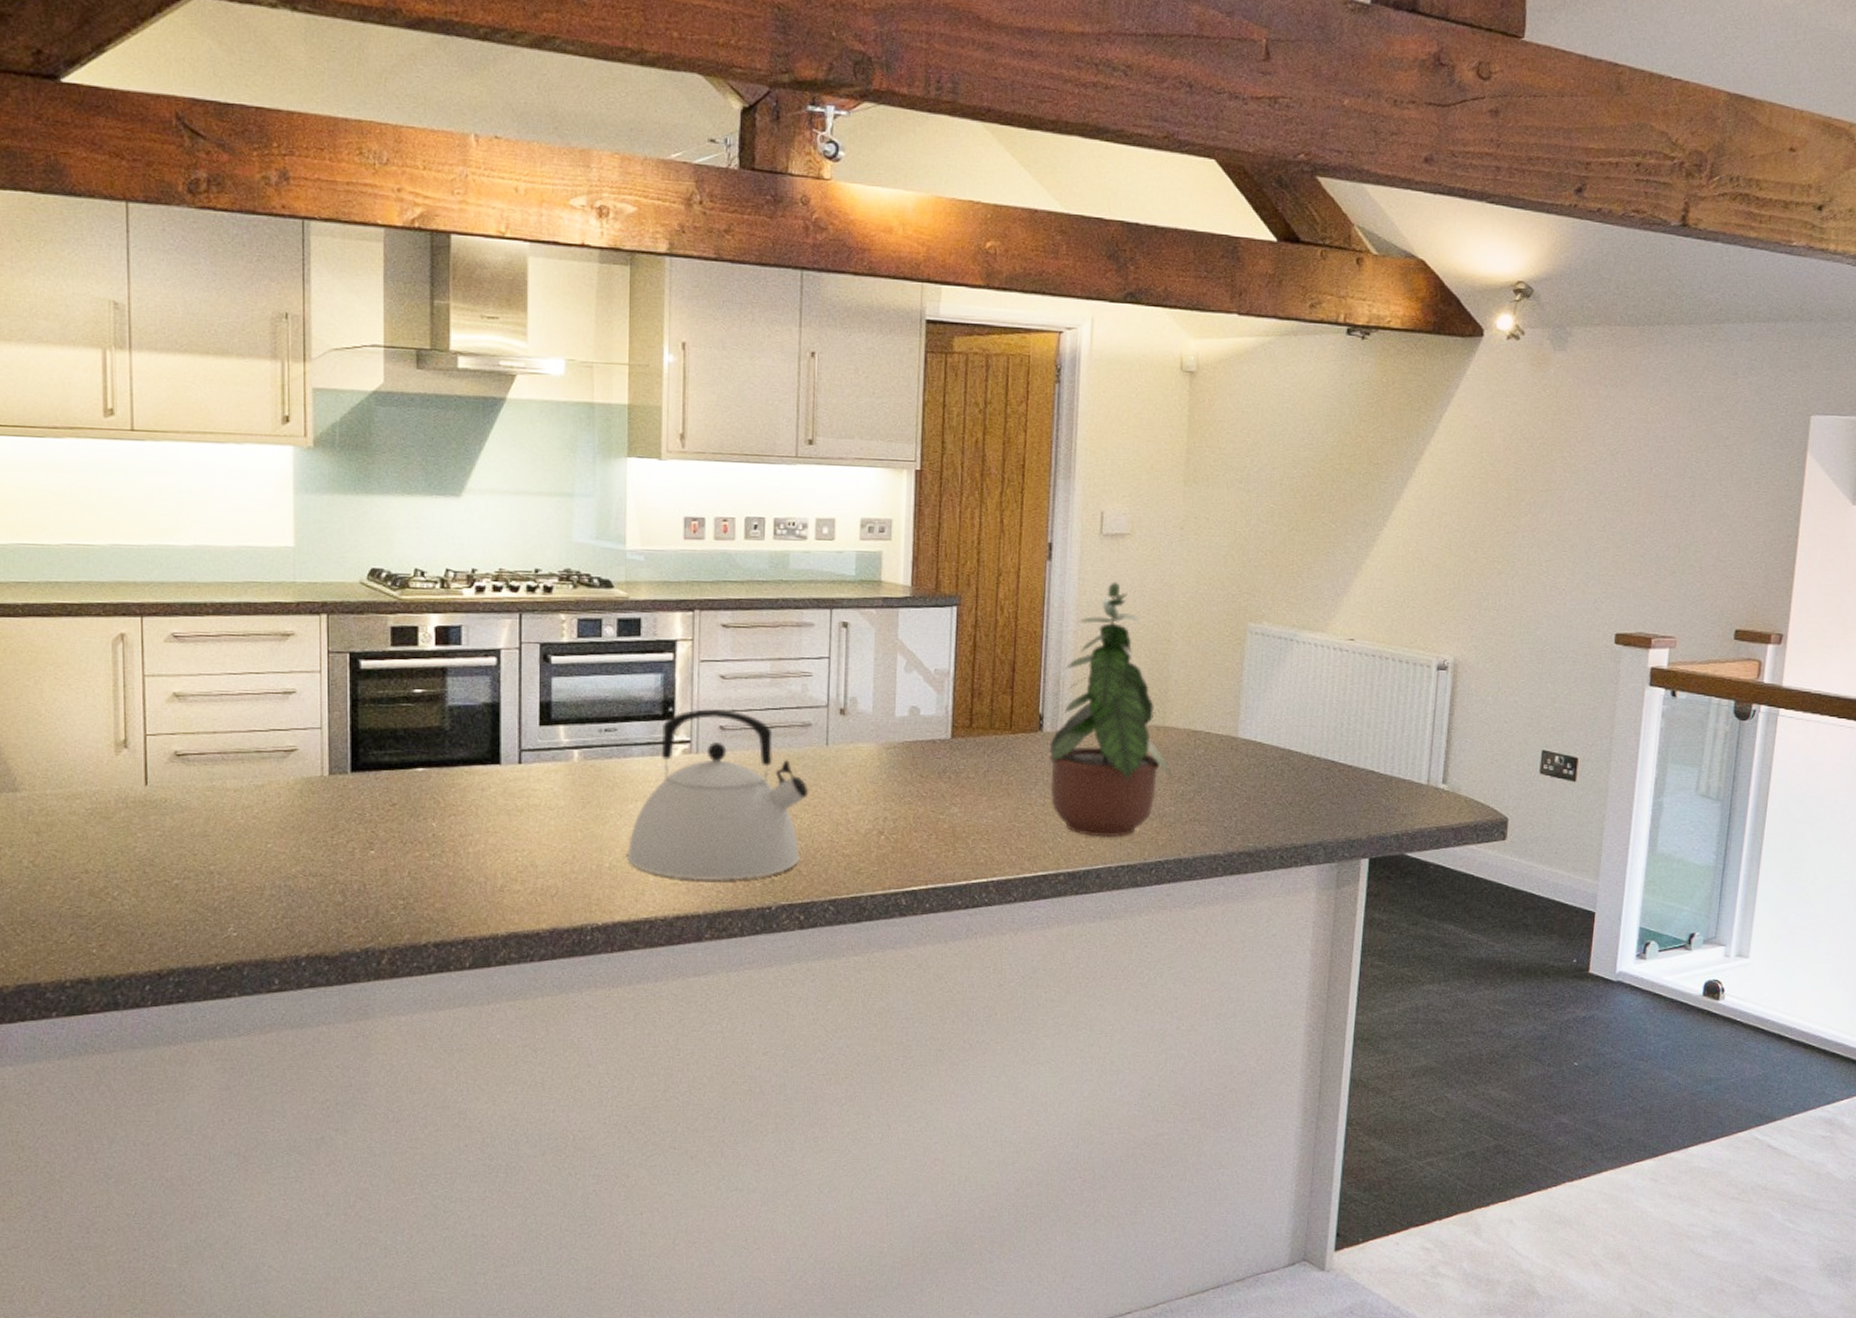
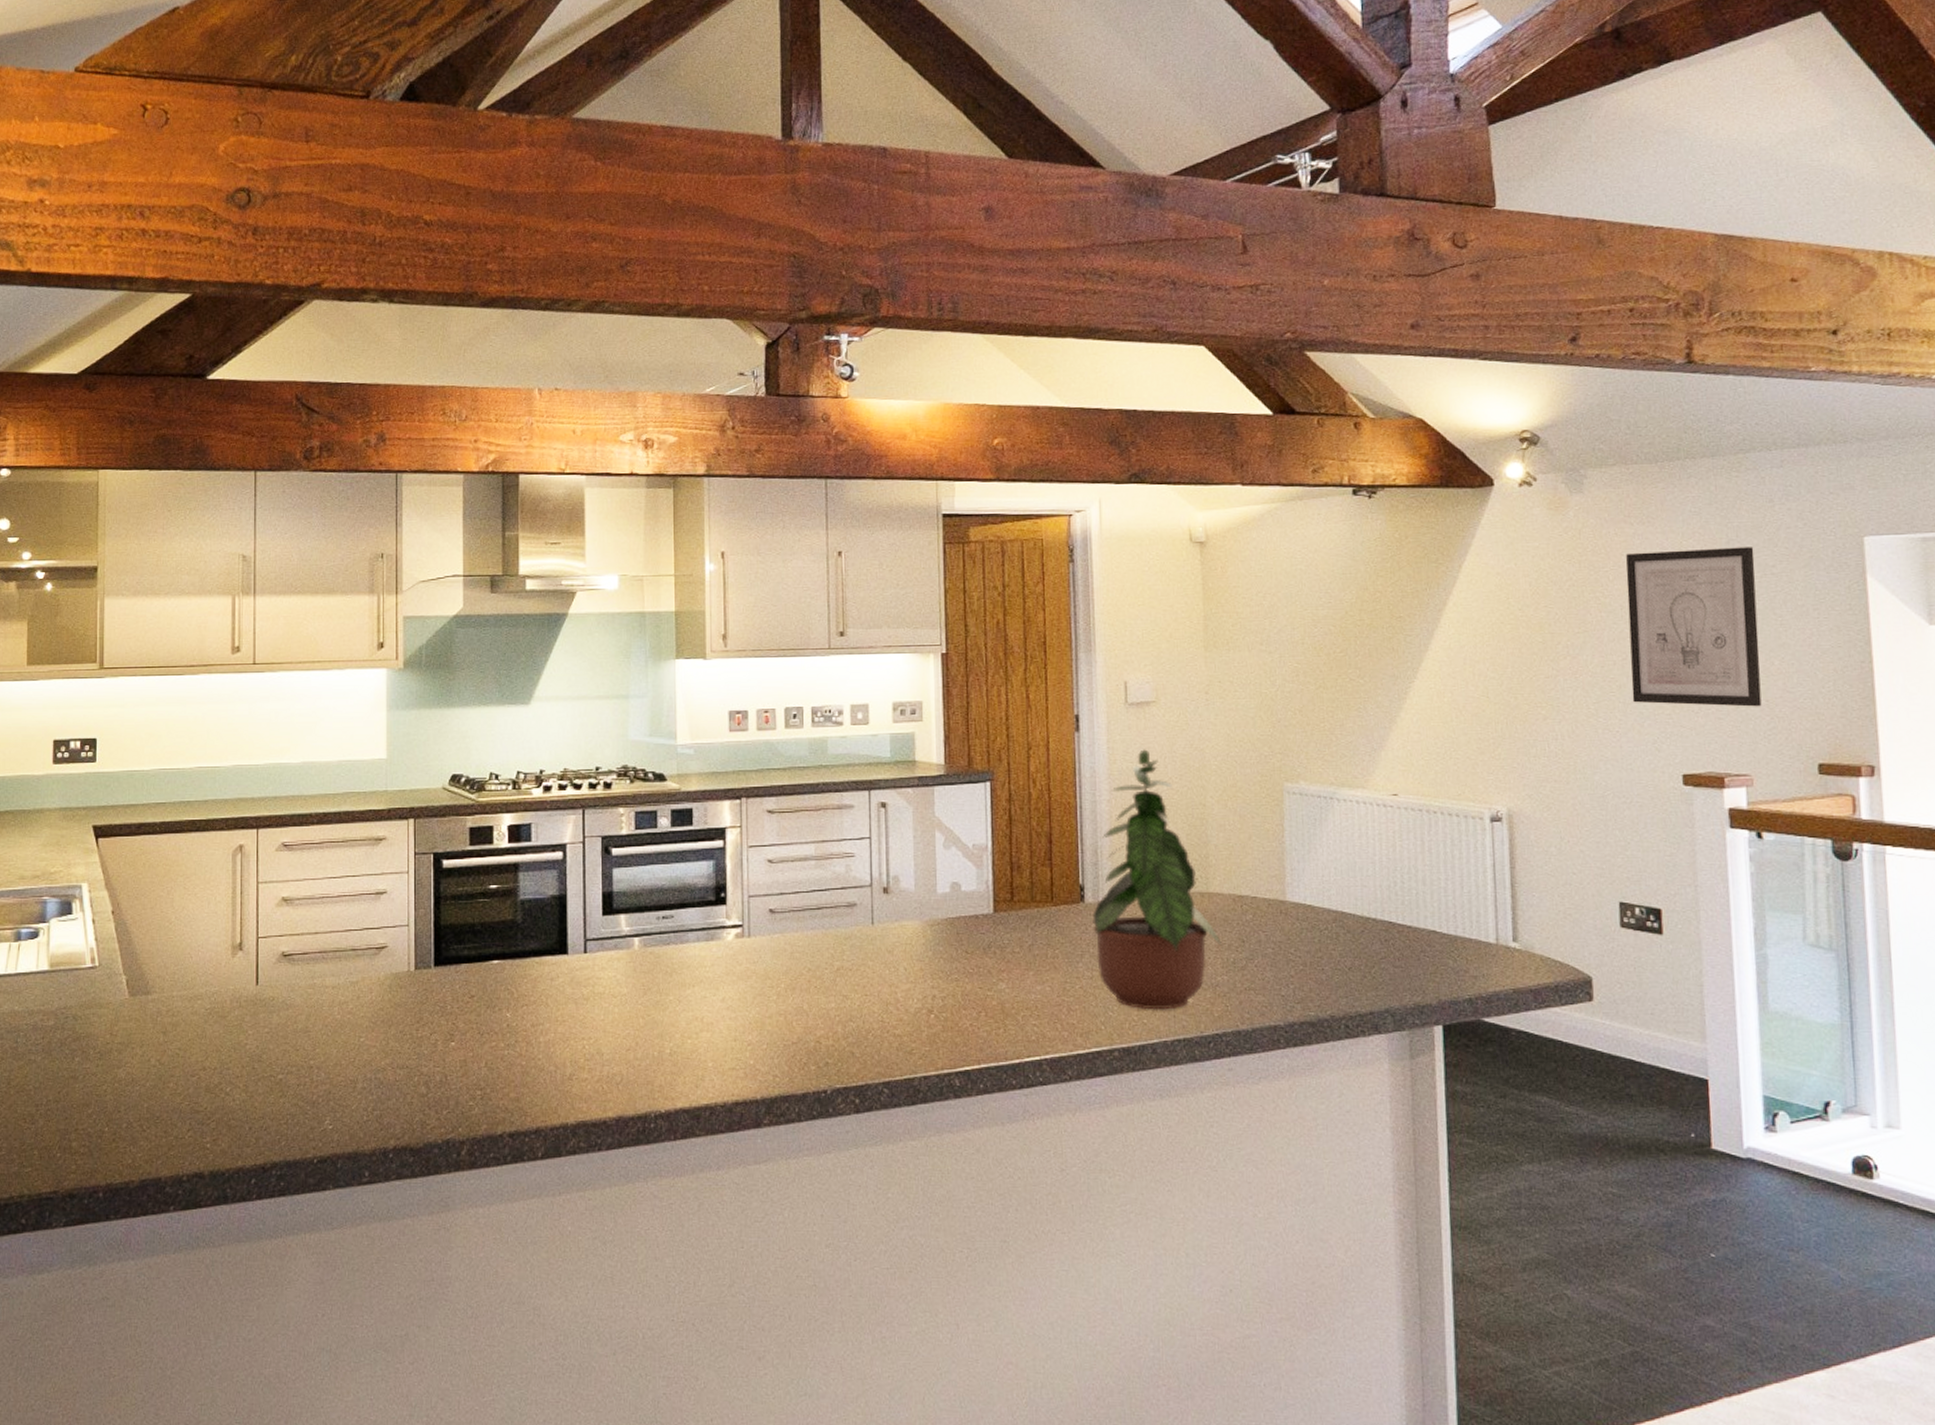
kettle: present [626,708,809,881] -> none [686,892,858,1065]
wall art: none [1581,415,1713,573] -> present [1626,547,1762,707]

